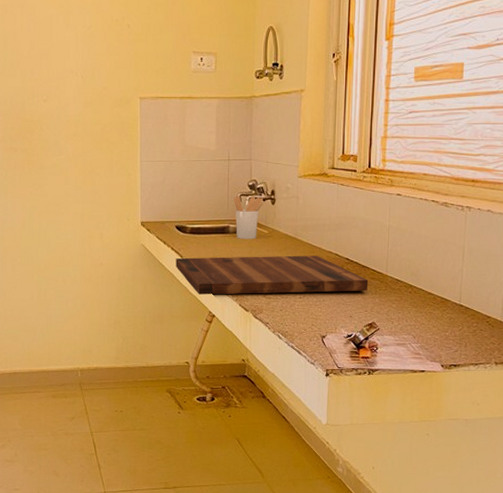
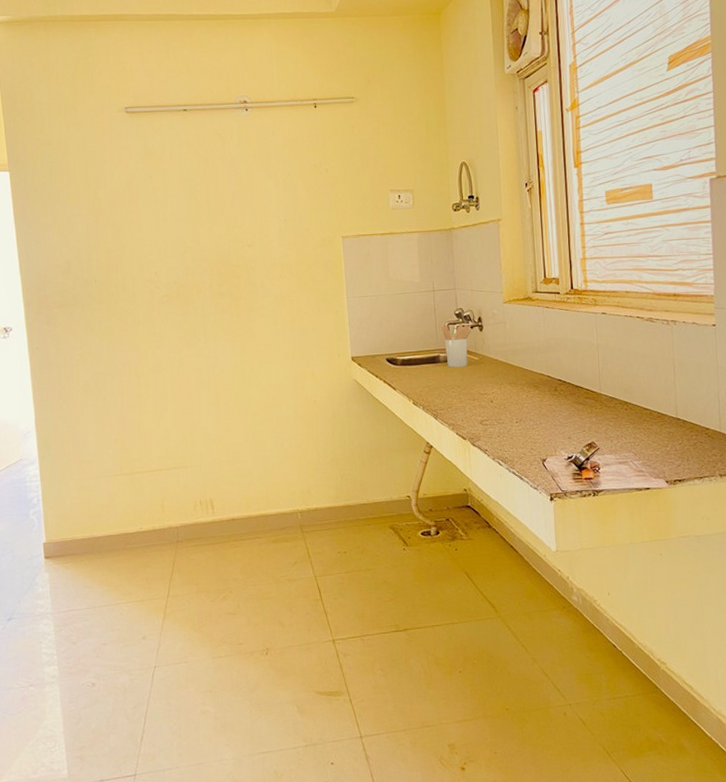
cutting board: present [176,255,369,295] -> none [389,379,584,426]

